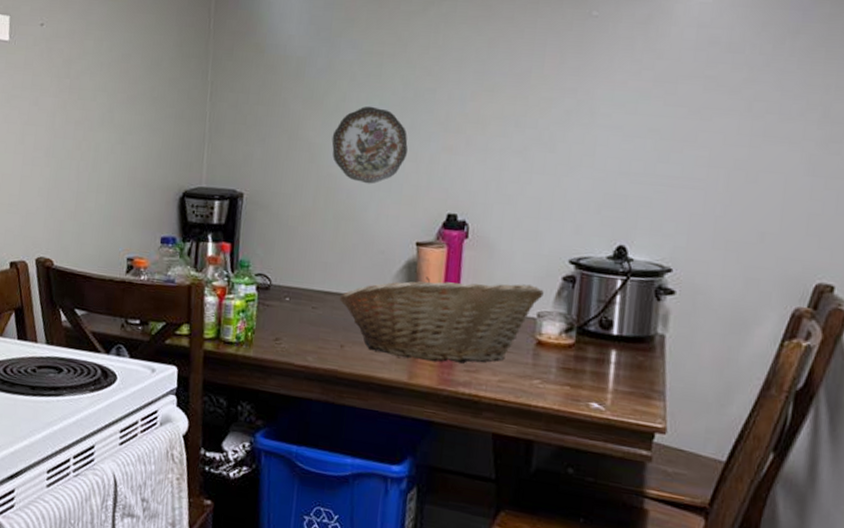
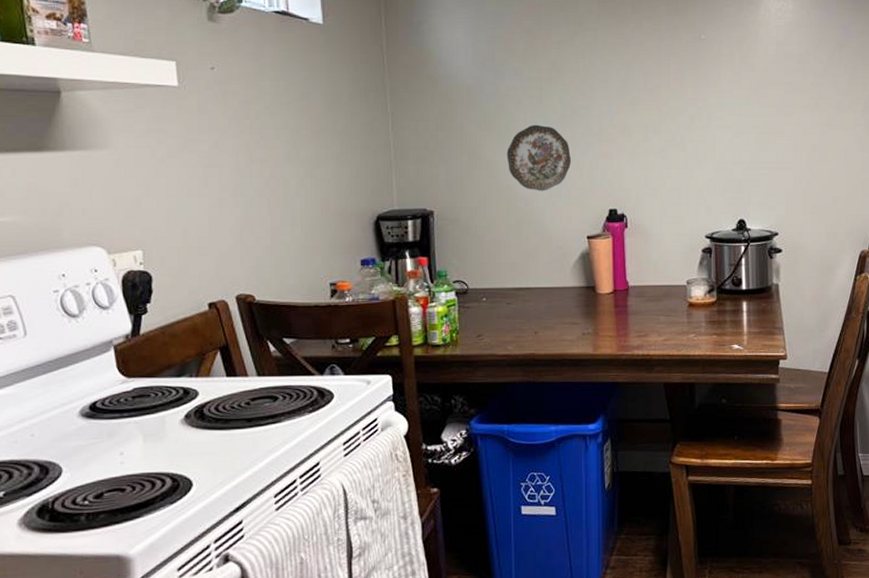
fruit basket: present [339,277,544,364] -> none [529,259,690,334]

